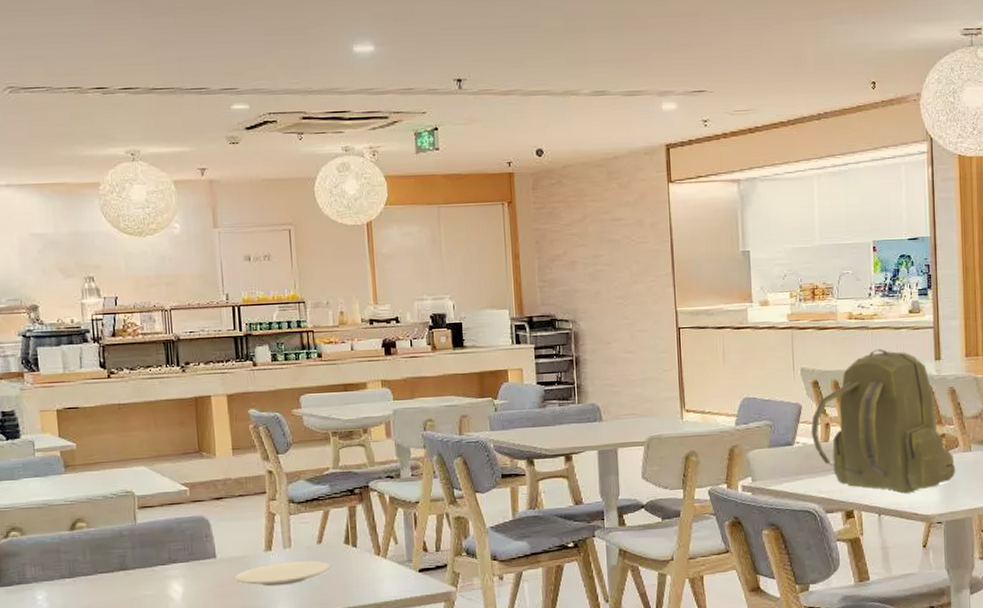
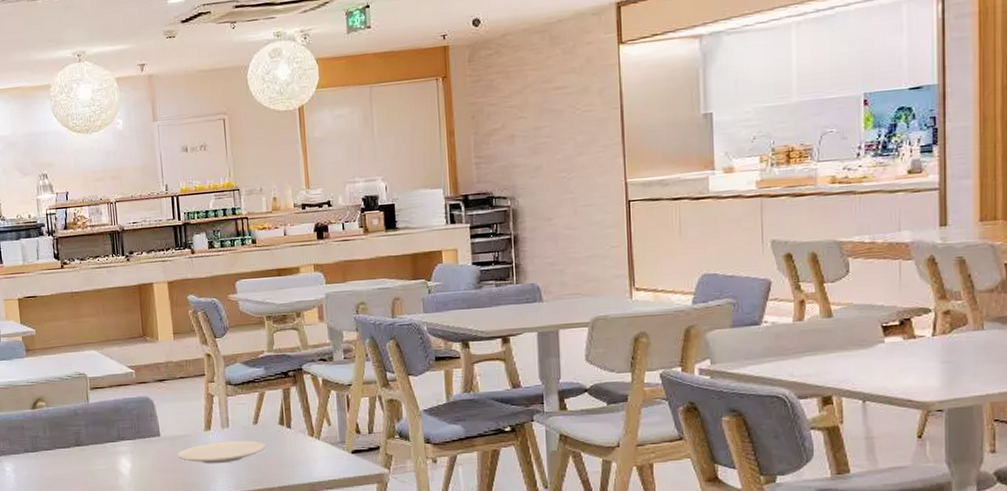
backpack: present [811,348,956,494] -> none [782,215,963,378]

